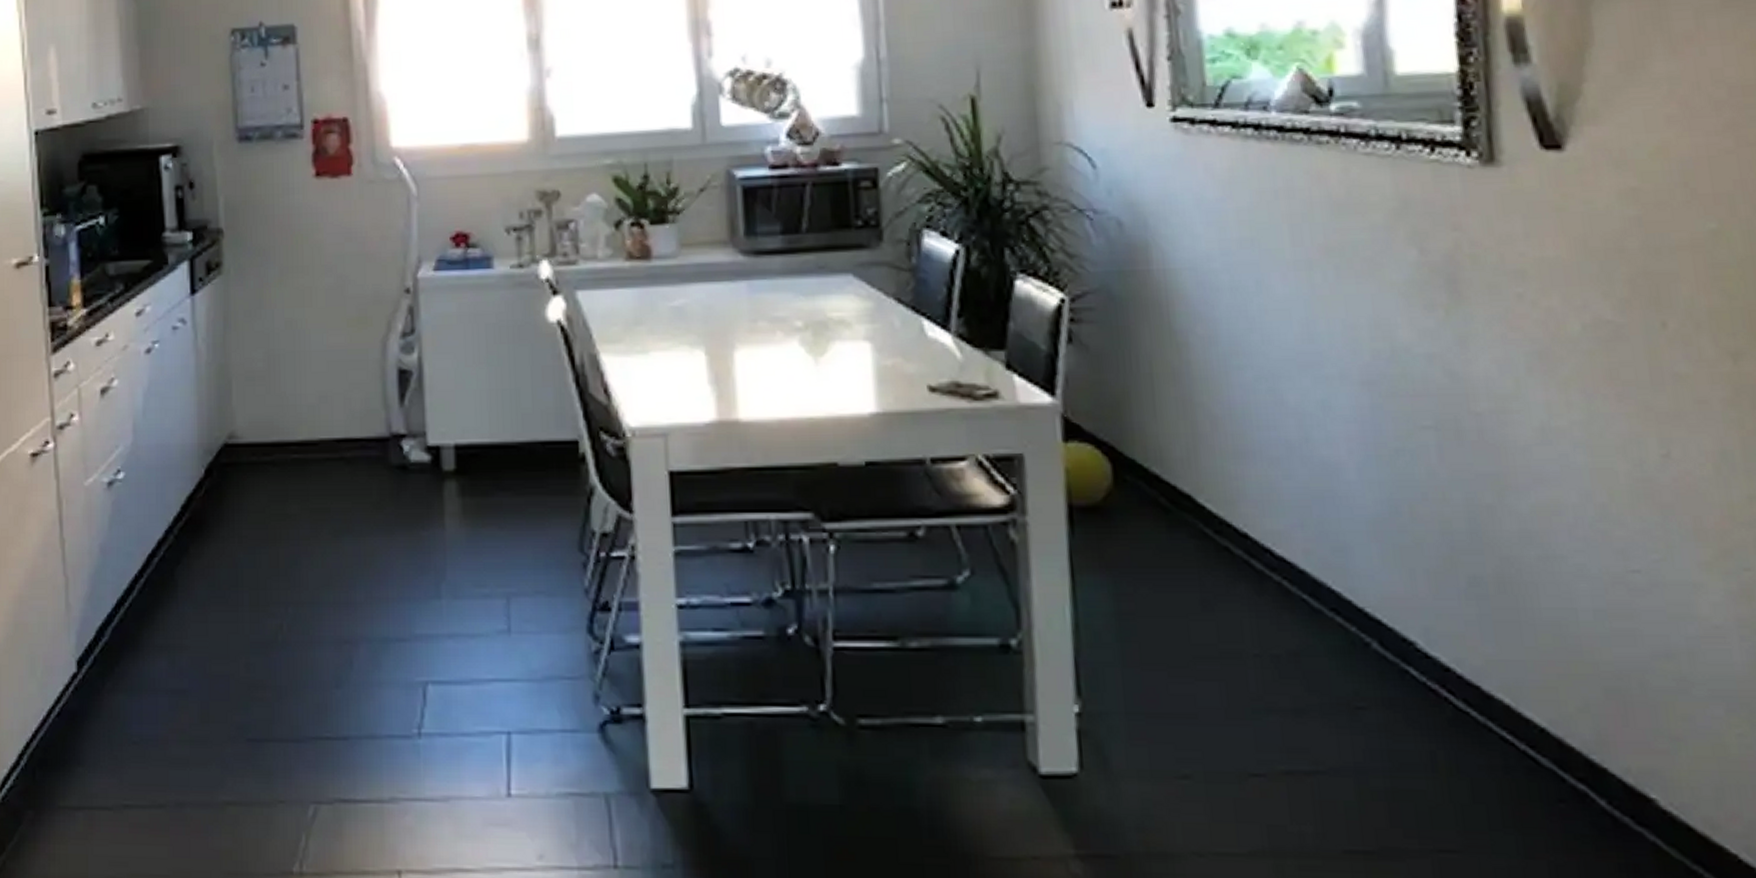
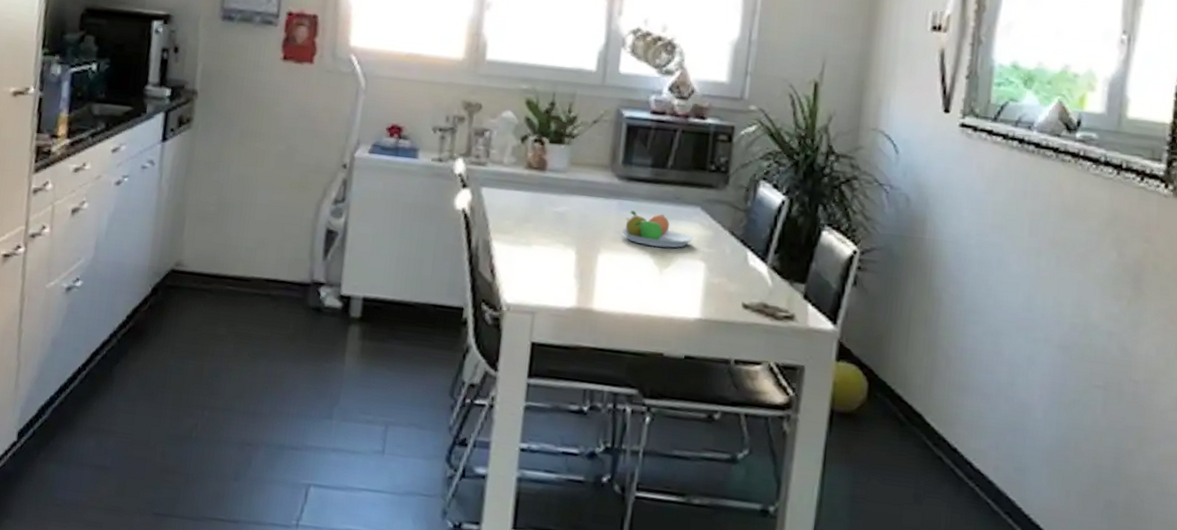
fruit bowl: none [757,289,850,332] -> present [621,210,693,248]

